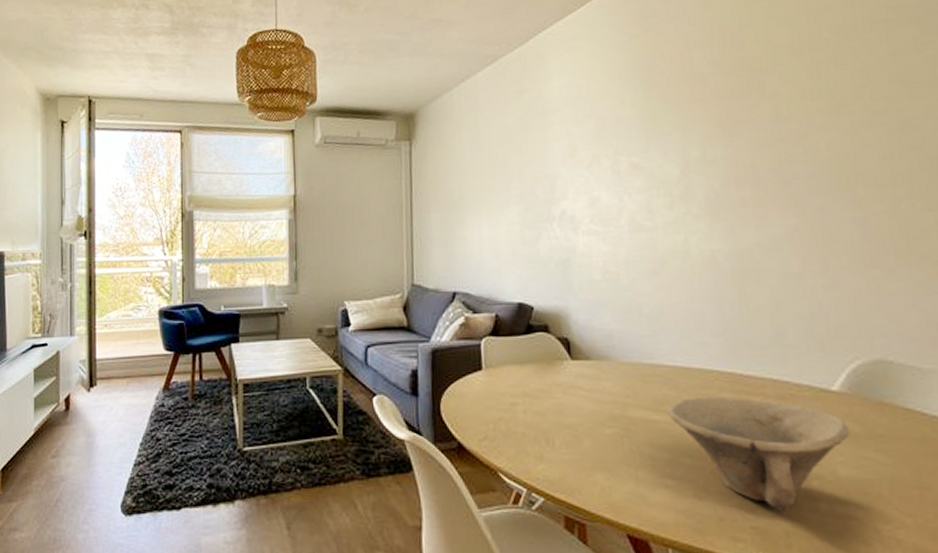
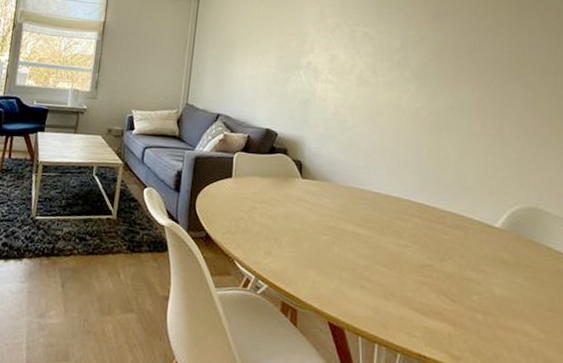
bowl: present [667,396,851,510] -> none [370,219,506,317]

